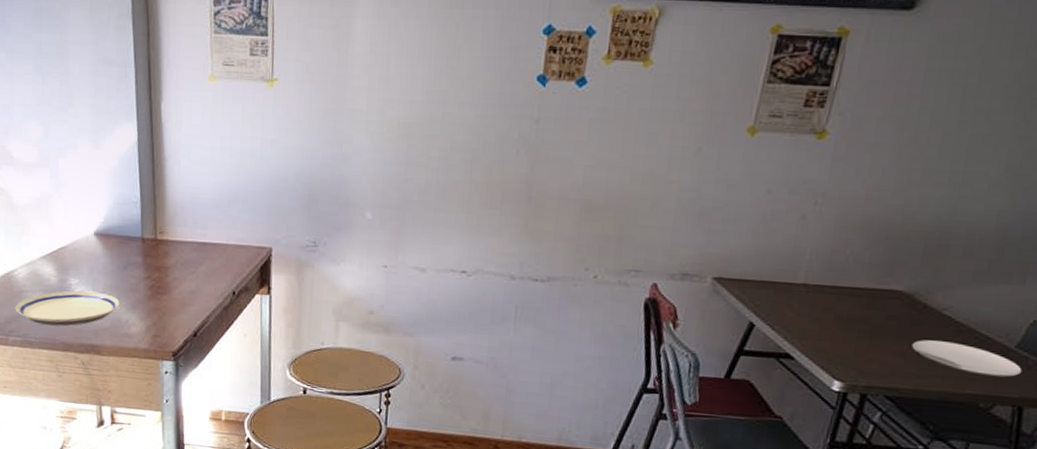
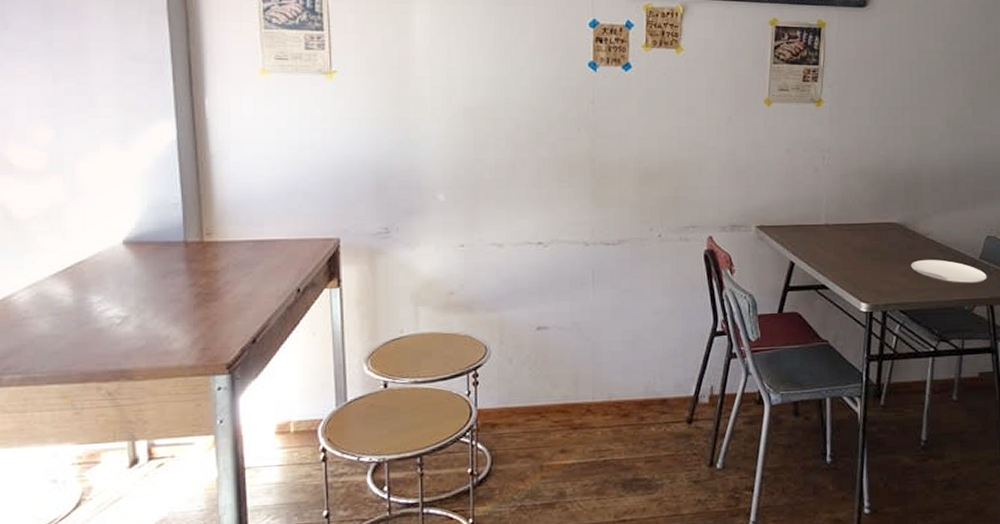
plate: present [15,291,120,326] -> none [13,308,158,355]

